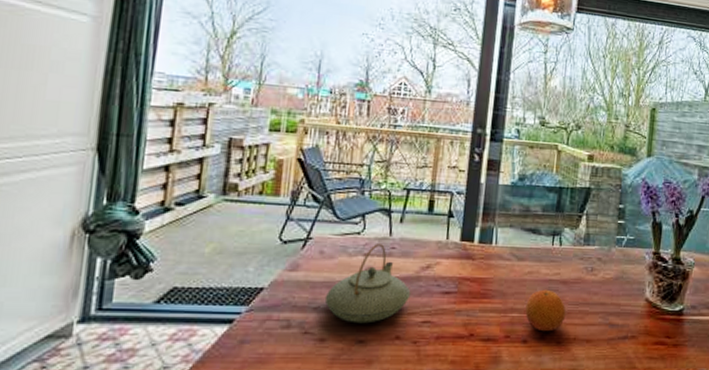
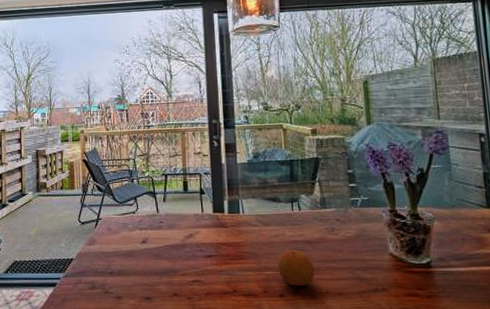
teapot: present [324,244,411,324] -> none [116,220,181,284]

